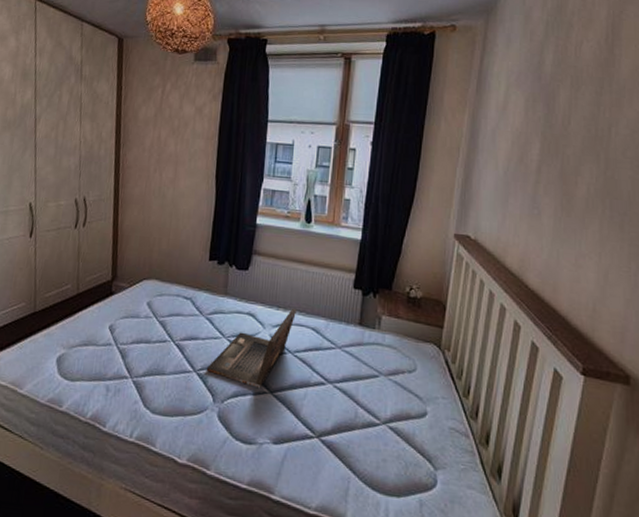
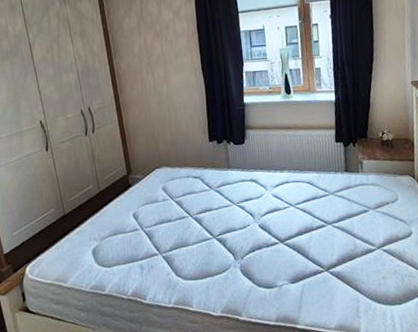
laptop: present [206,308,298,389] -> none [223,168,292,241]

